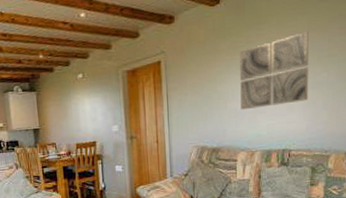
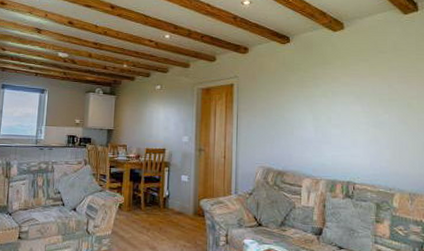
wall art: present [240,32,309,110] -> none [307,76,372,139]

